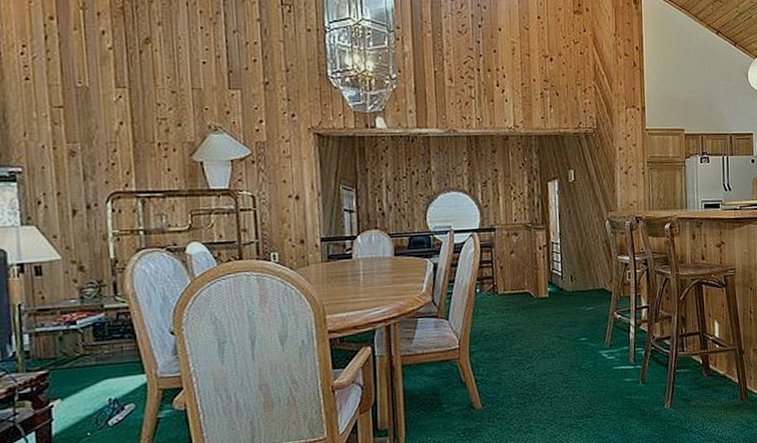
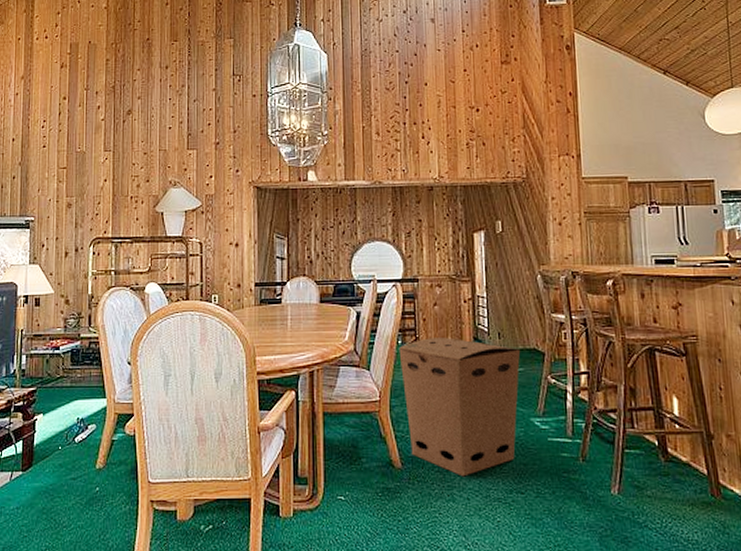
cardboard box: none [477,283,591,410] -> present [399,337,521,477]

